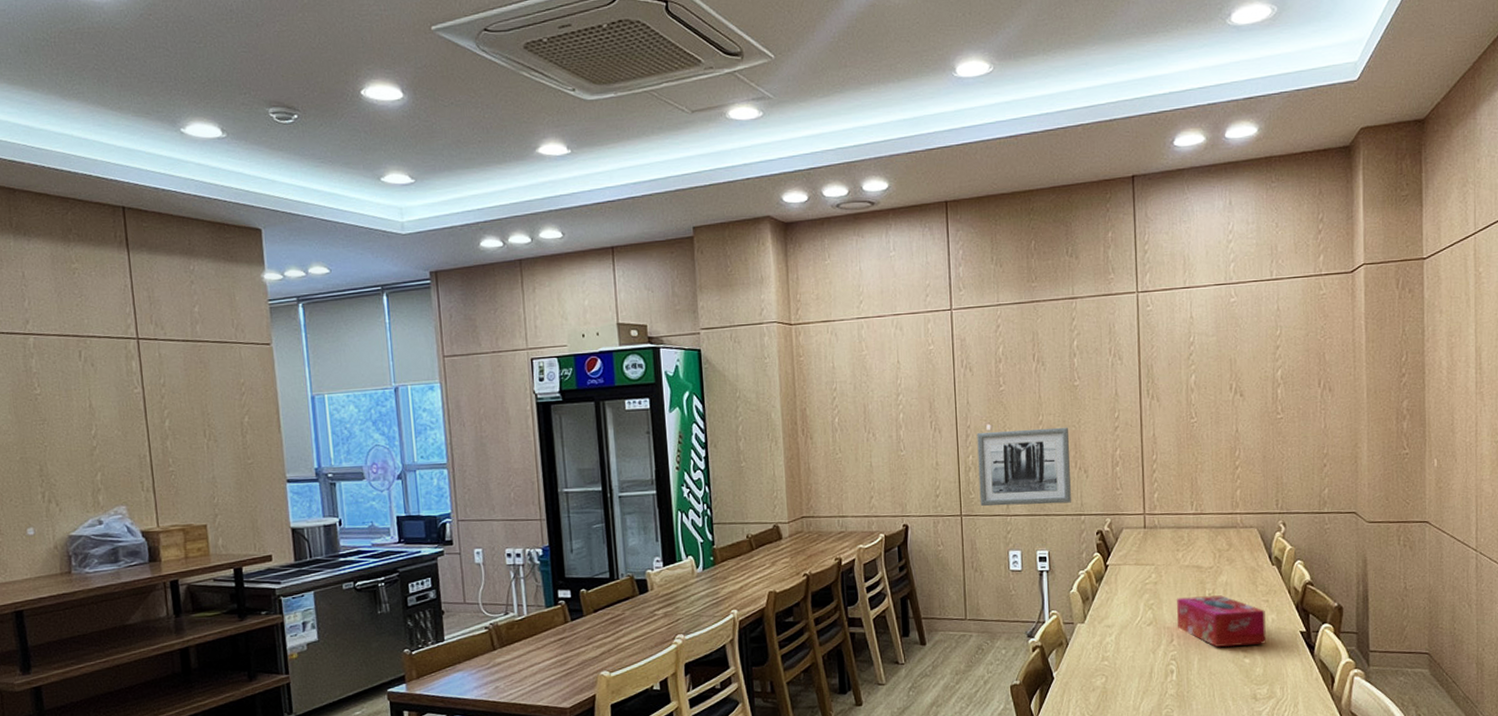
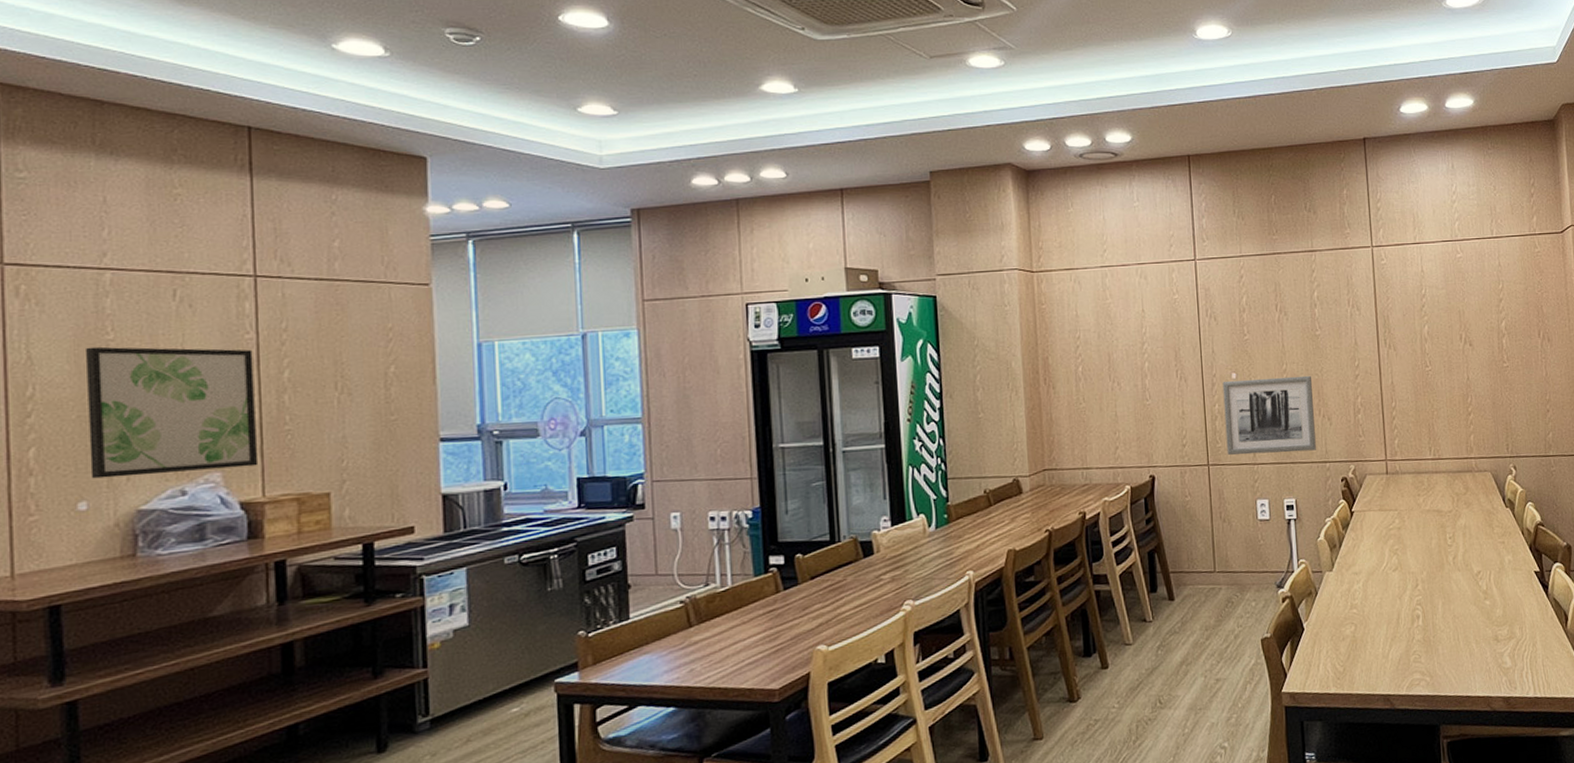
wall art: none [21,400,152,509] -> present [86,346,259,479]
tissue box: present [1177,595,1266,648] -> none [1420,538,1504,591]

